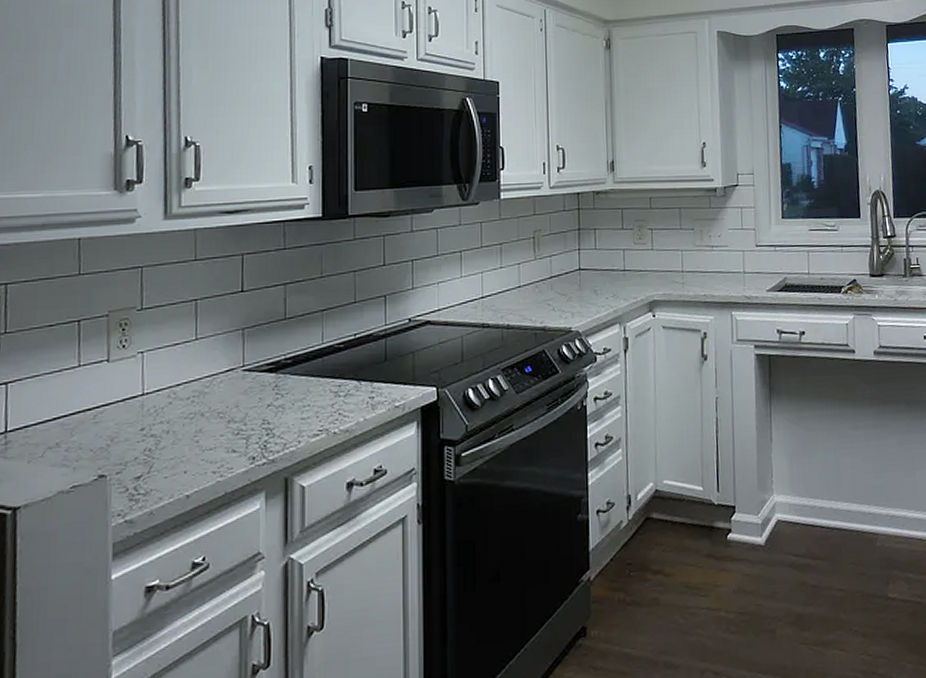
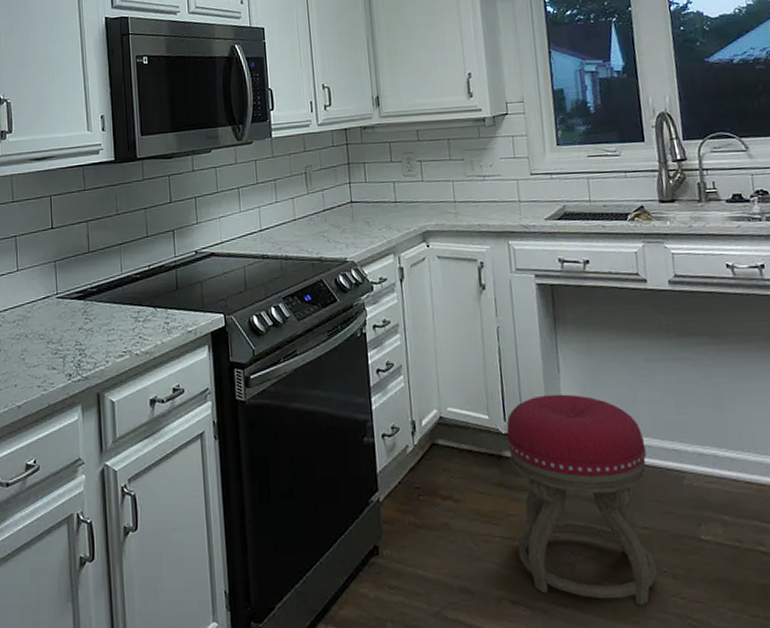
stool: none [718,463,849,667] -> present [506,394,658,607]

